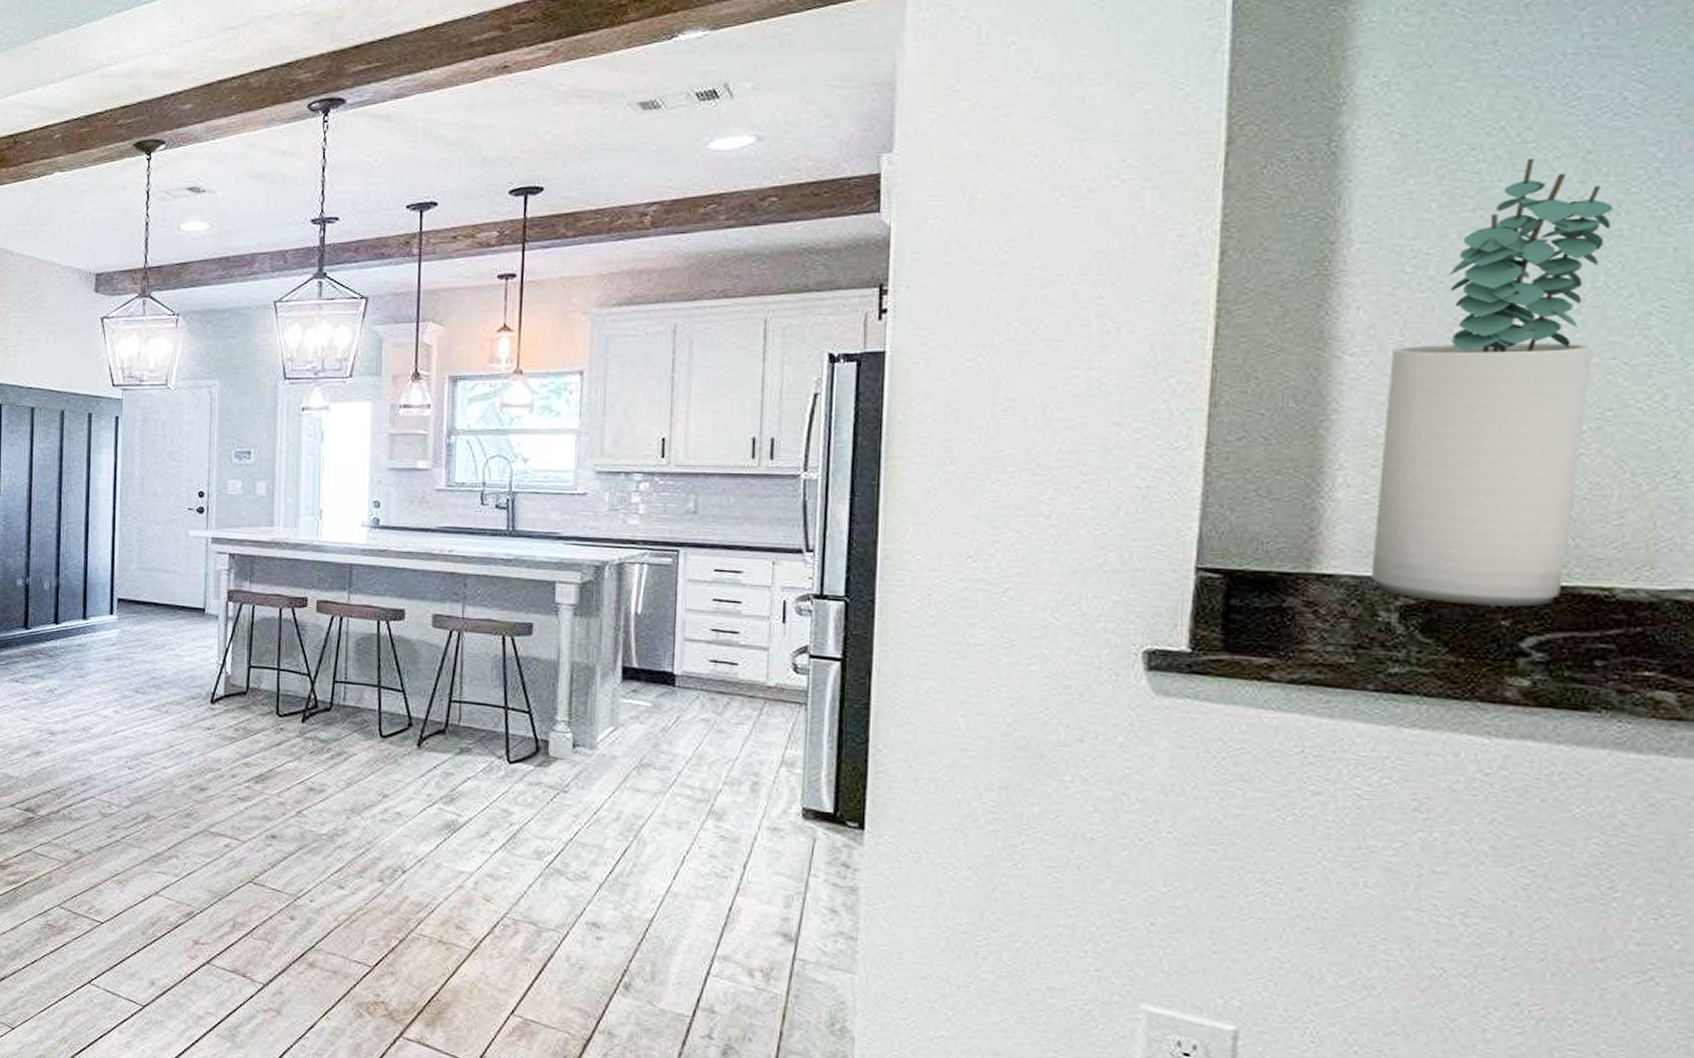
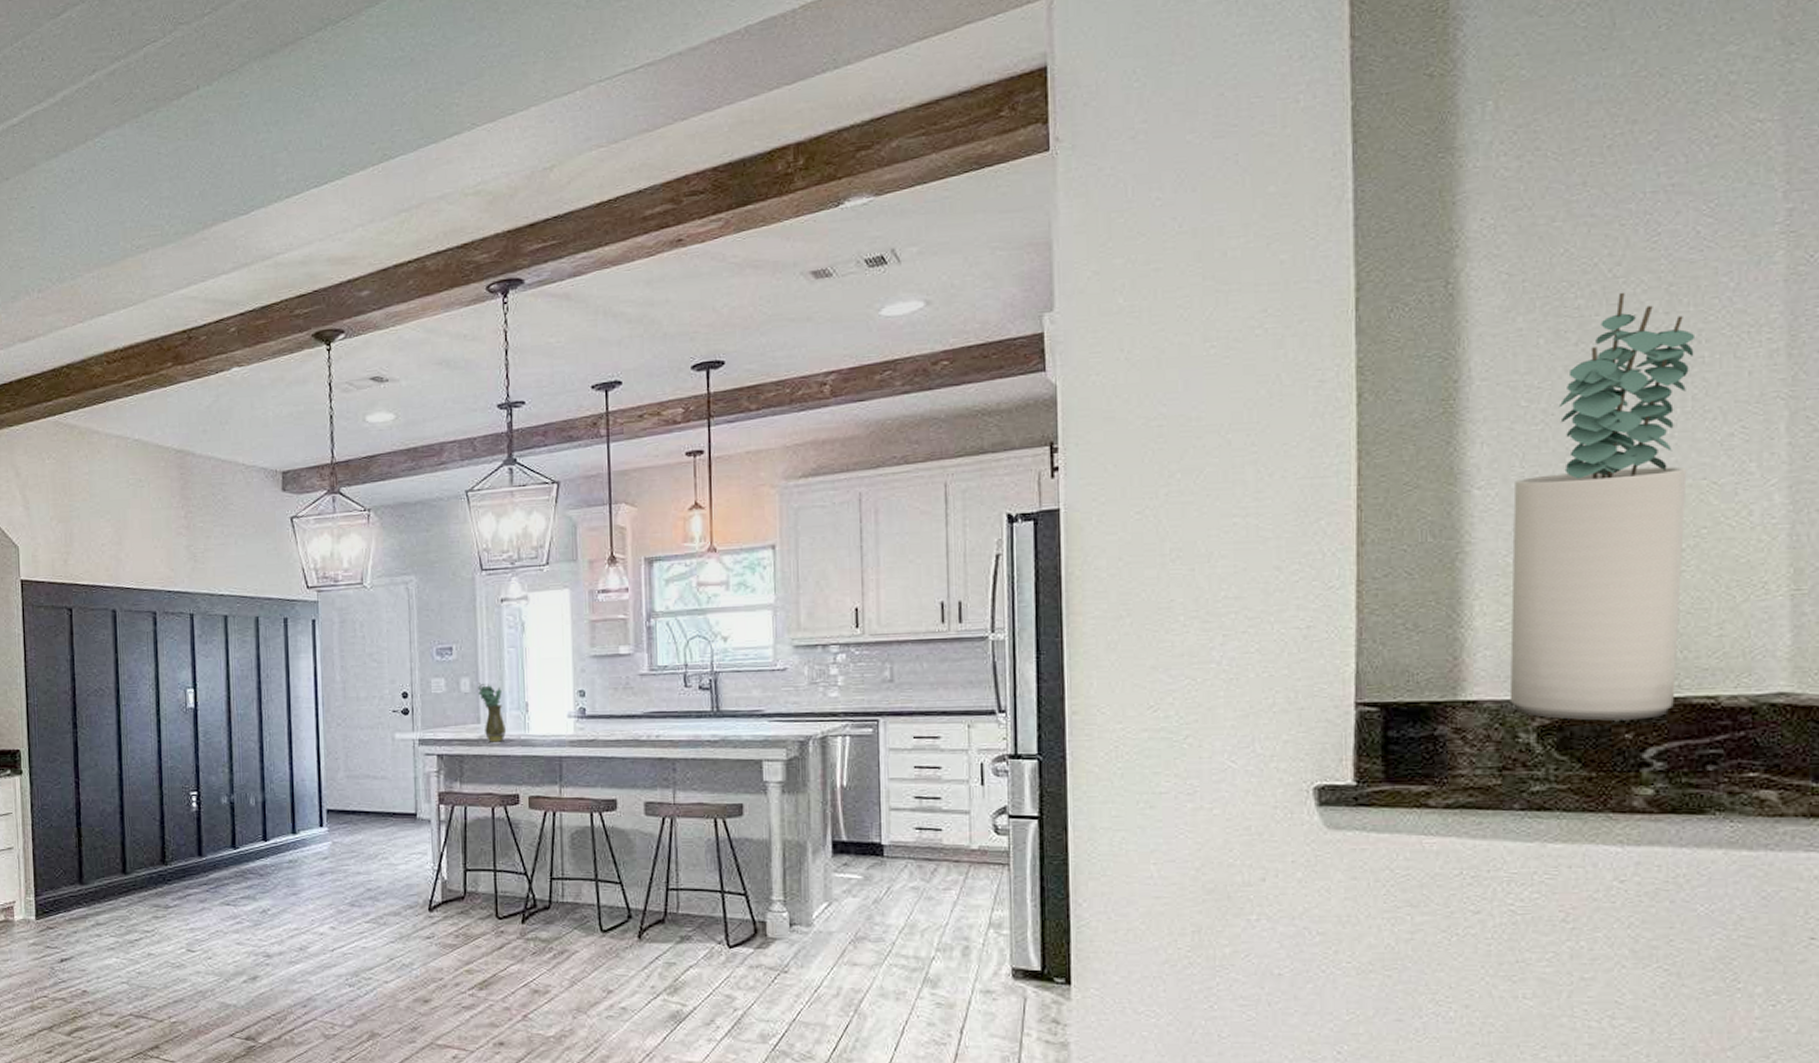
vase: none [273,487,298,546] -> present [478,683,506,742]

